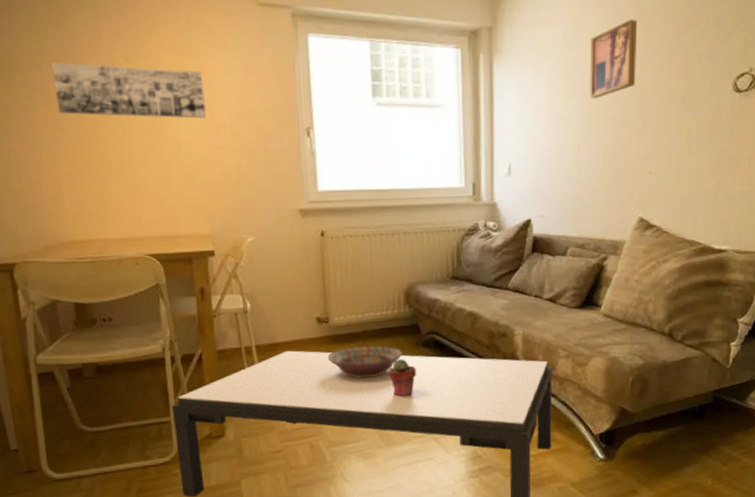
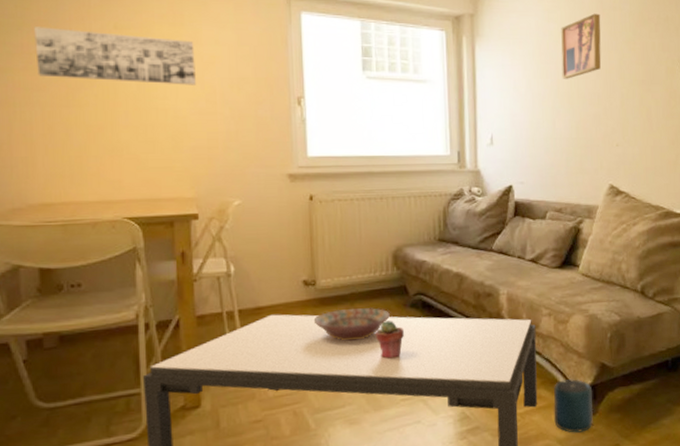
speaker: none [568,423,611,477] -> present [553,379,594,433]

